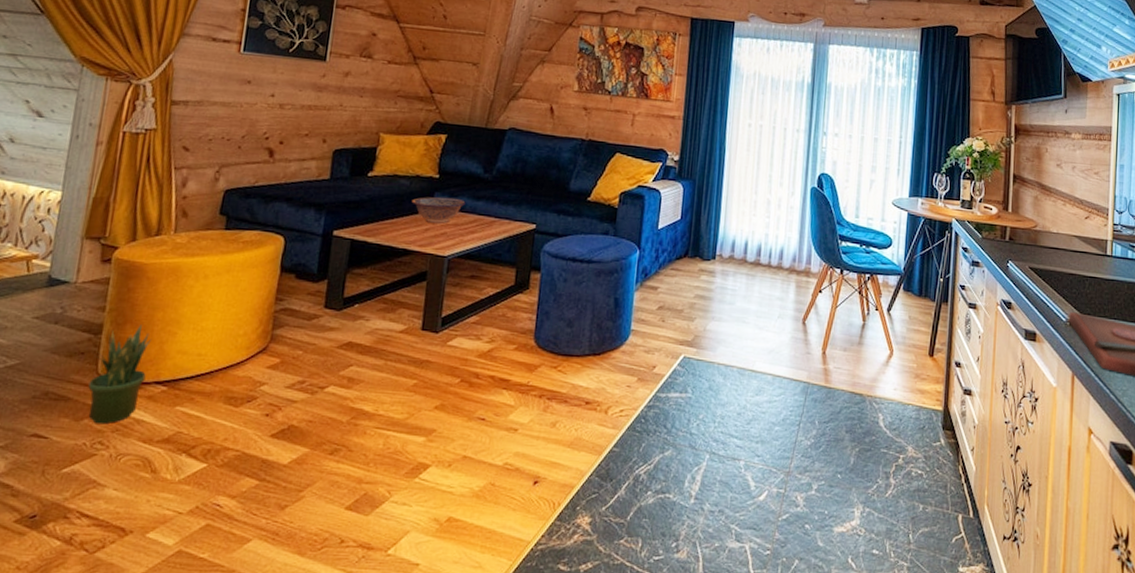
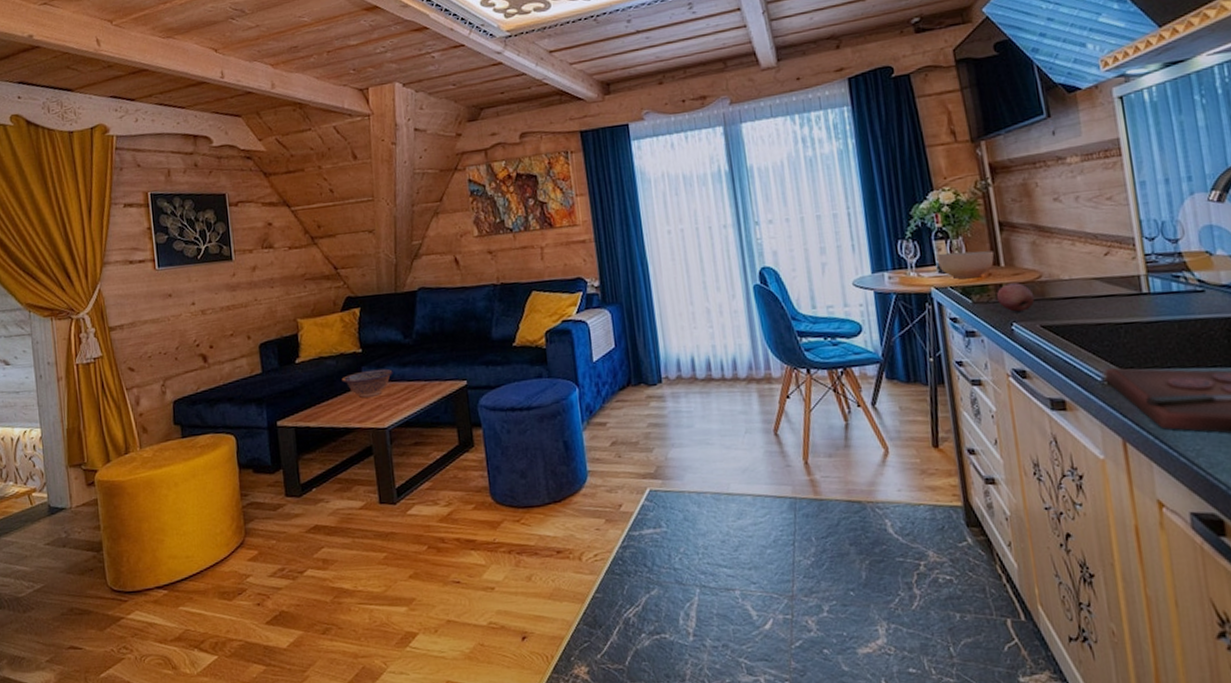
planter: present [88,324,152,424] -> none [102,537,148,630]
bowl: none [961,192,1006,218] -> present [936,251,995,279]
fruit: none [1000,227,1029,253] -> present [996,283,1035,312]

